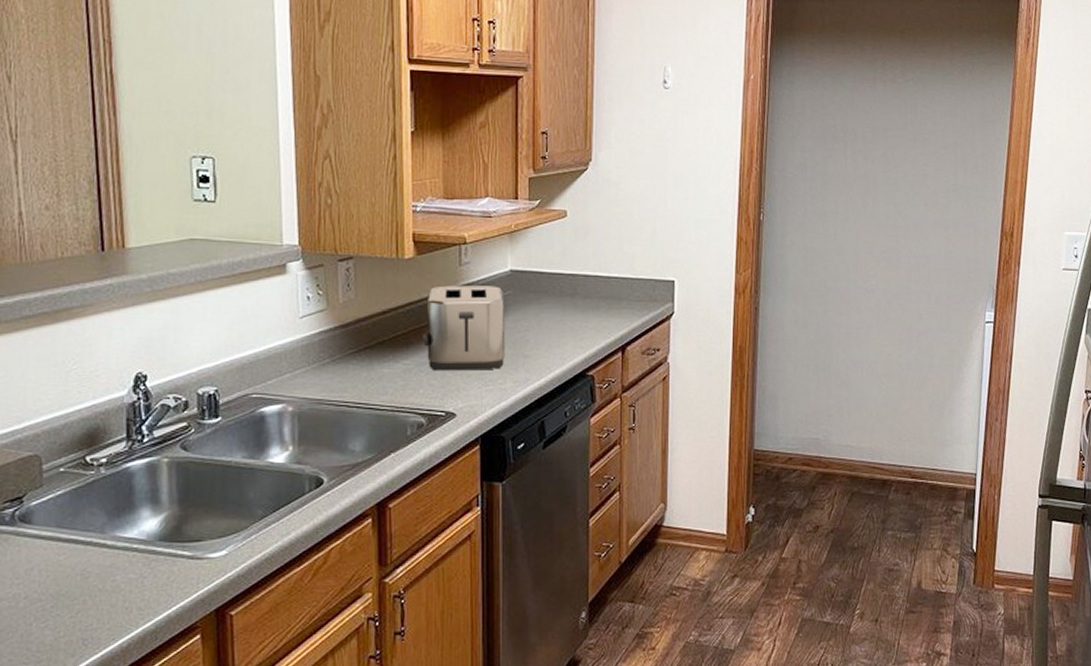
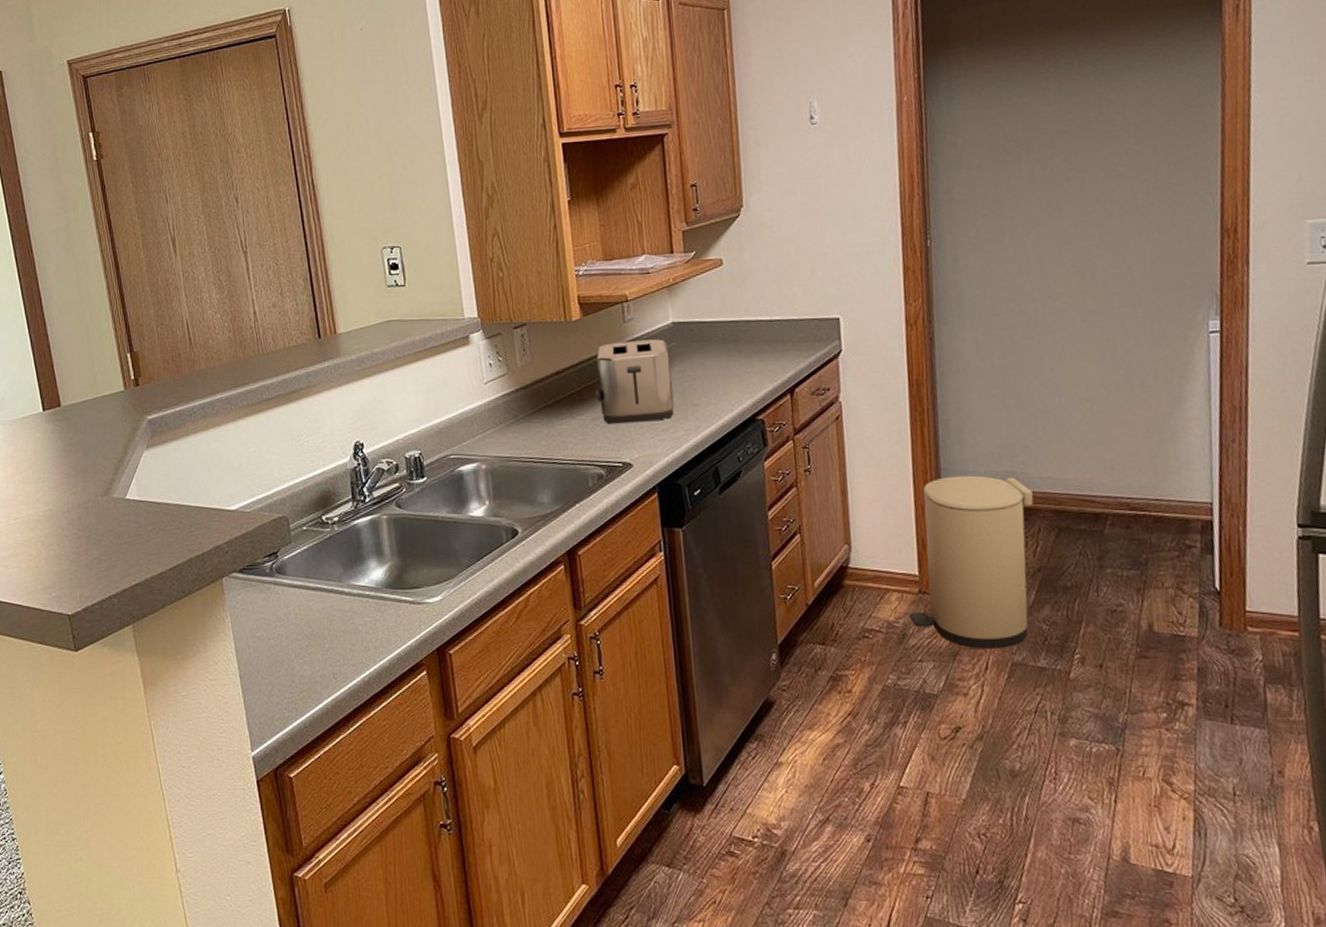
pedal bin: none [714,440,832,606] -> present [908,475,1034,649]

